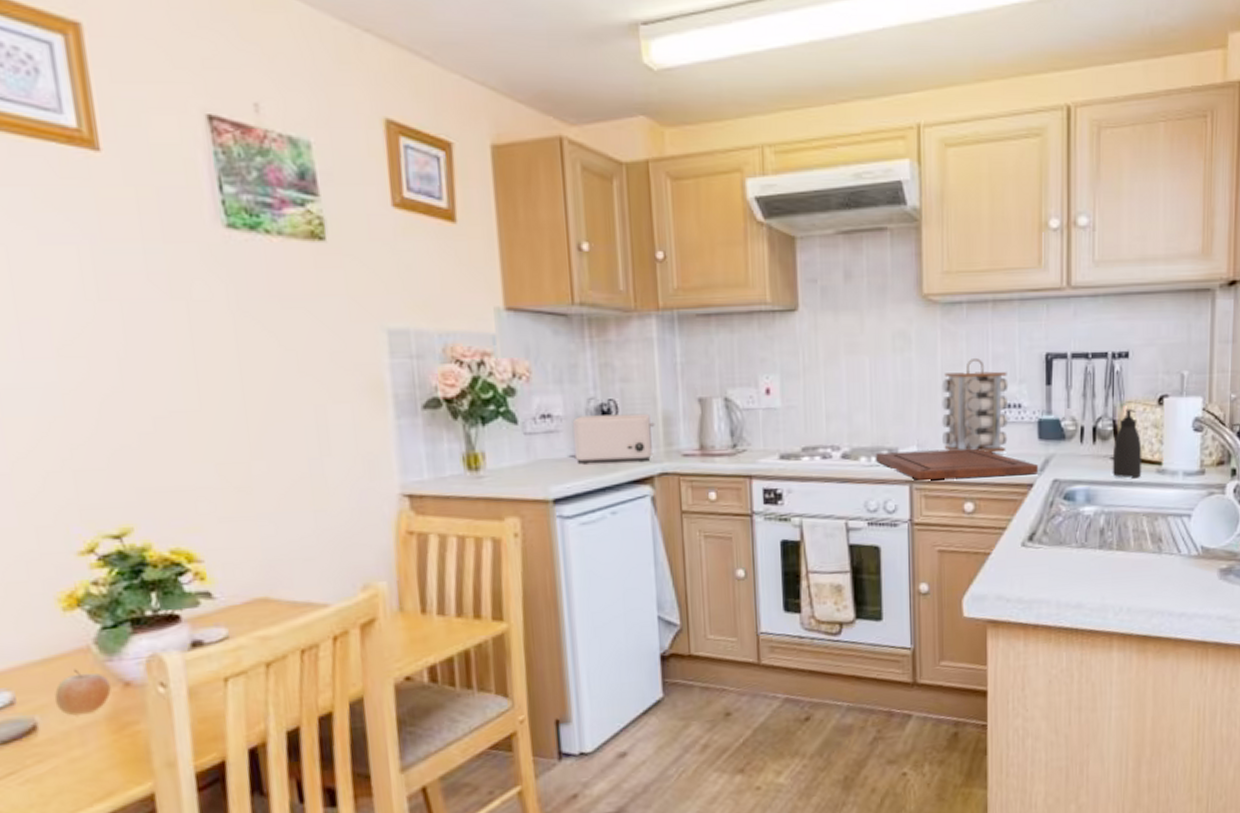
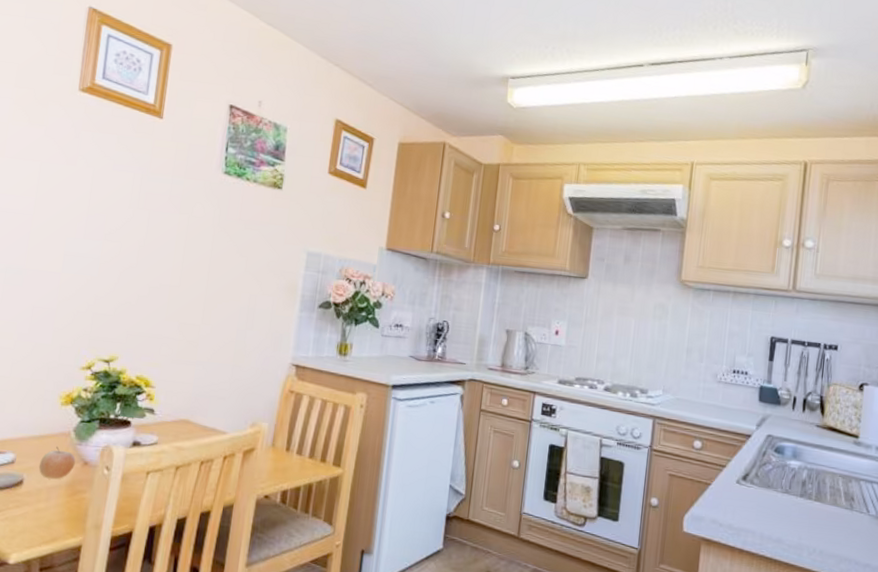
toaster: present [572,413,655,465] -> none [412,329,473,370]
cutting board: present [876,448,1039,480] -> none [630,391,757,428]
spice rack: present [942,358,1009,454] -> none [683,332,739,407]
soap dispenser: present [1112,408,1142,479] -> none [816,389,843,445]

